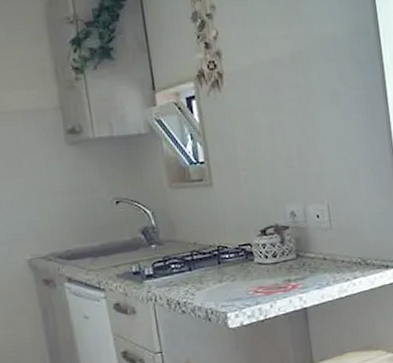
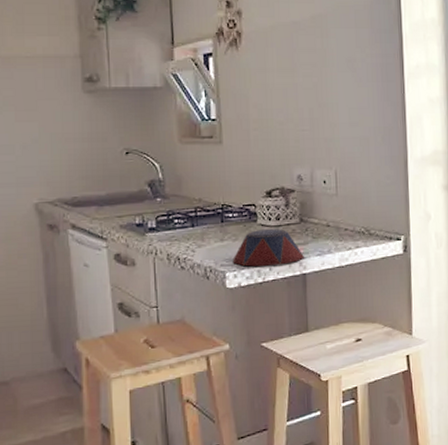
bowl: none [233,266,304,306] -> present [232,228,304,267]

